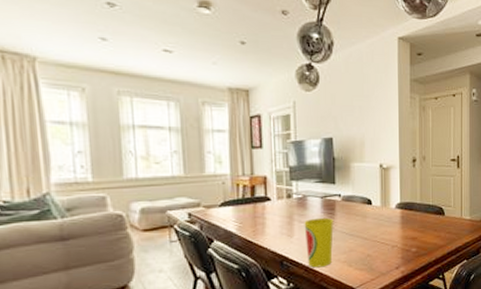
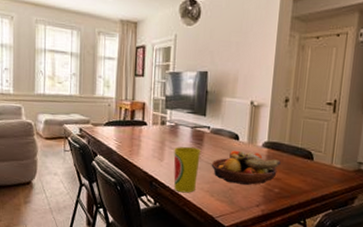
fruit bowl: none [346,215,415,250] -> present [211,150,281,185]

